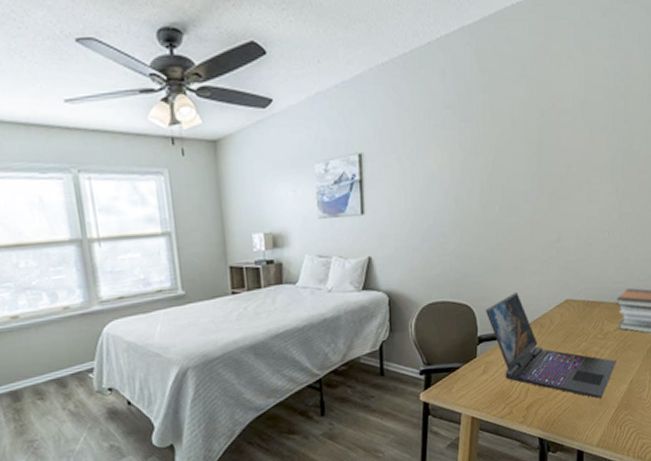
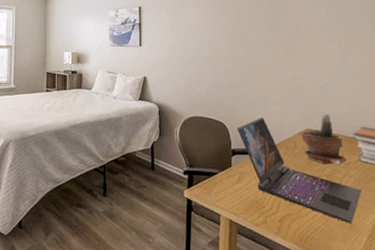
potted plant: none [558,277,606,338] -> present [300,113,347,164]

